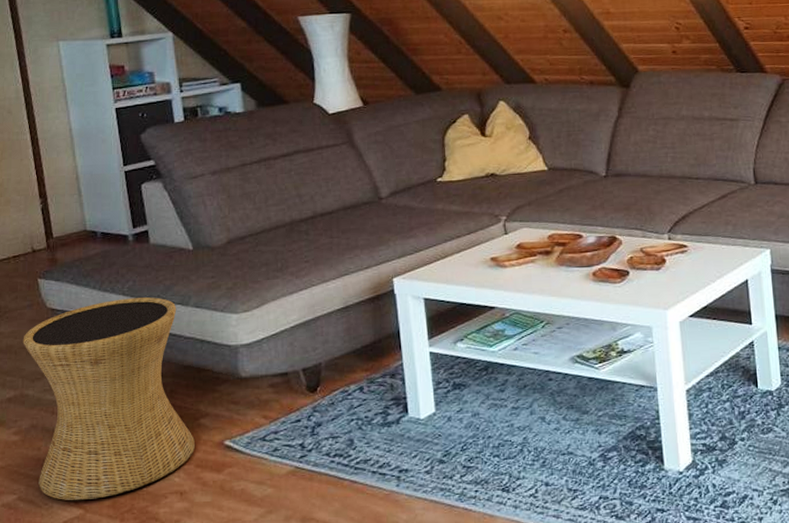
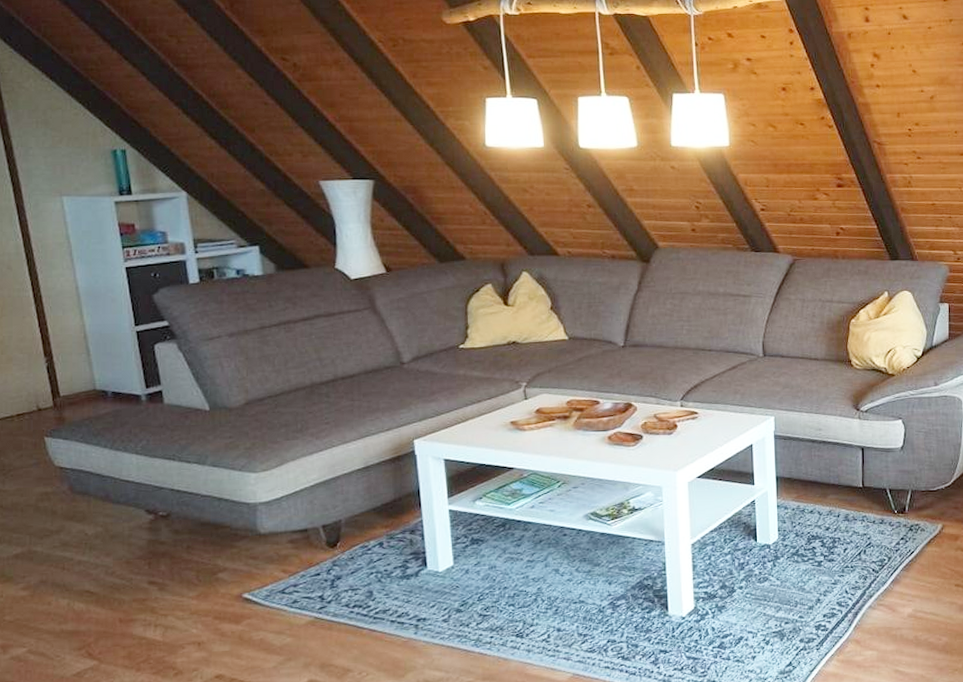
side table: present [23,297,196,501] -> none [29,456,214,653]

